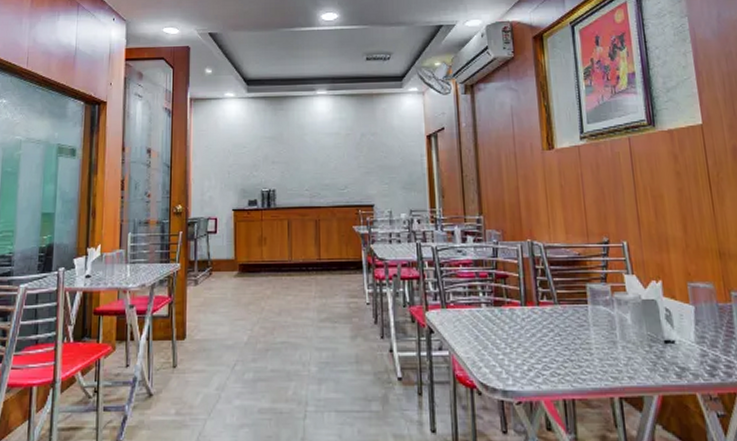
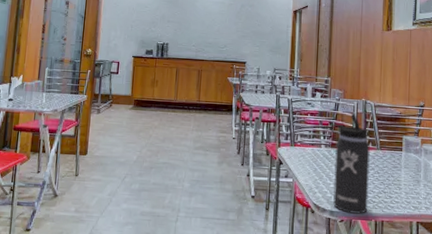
thermos bottle: none [489,259,552,392] -> present [329,113,370,214]

